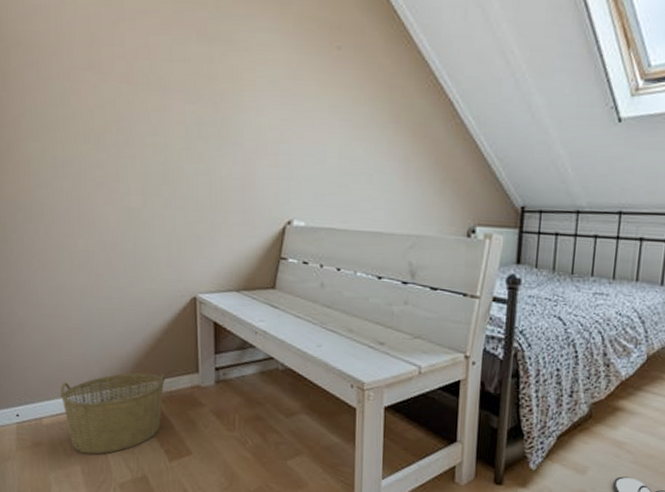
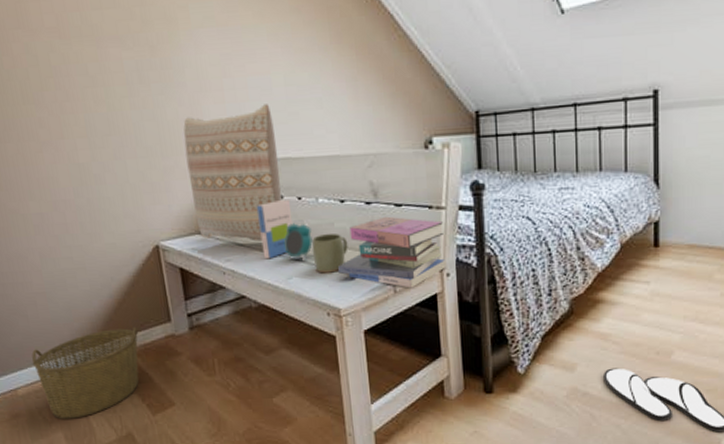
pillow: none [234,173,324,306] -> present [183,104,282,242]
book: none [296,268,330,325] -> present [257,199,293,259]
alarm clock: none [317,289,346,332] -> present [283,218,313,262]
mug: none [344,307,380,346] -> present [311,234,348,273]
books: none [367,298,475,372] -> present [338,216,447,288]

